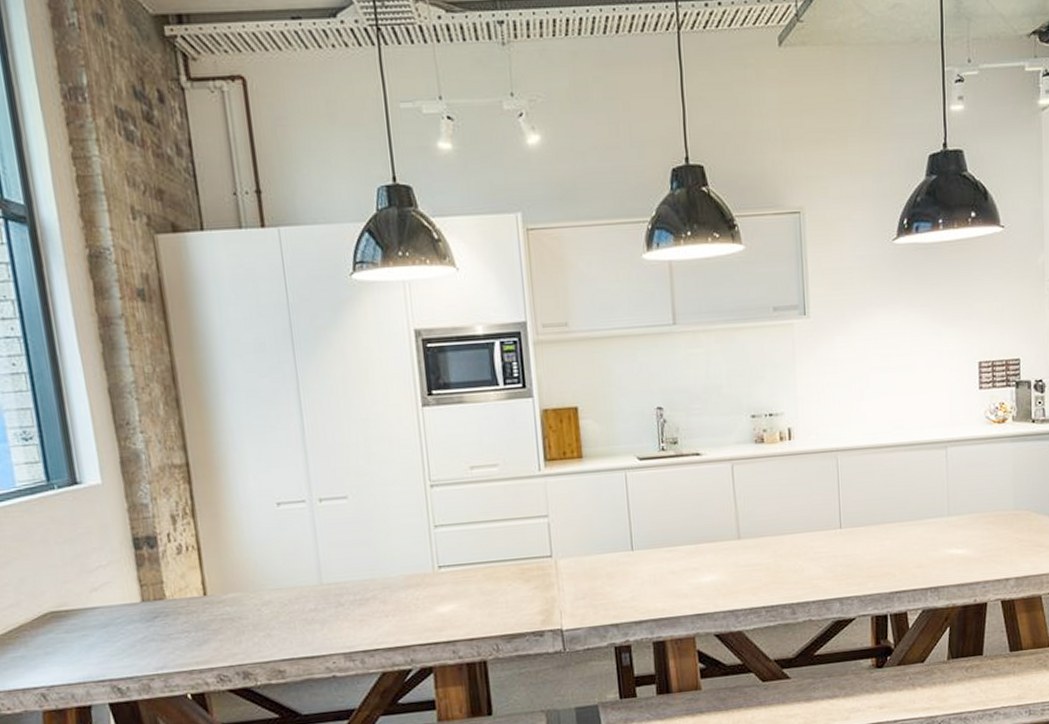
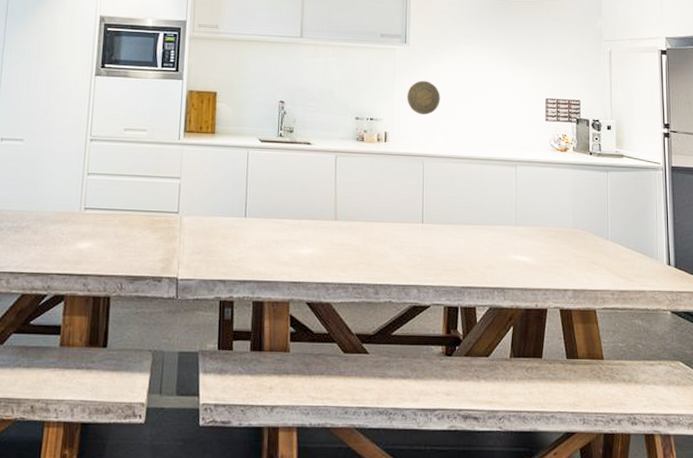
decorative plate: none [811,359,852,401] -> present [407,80,440,115]

